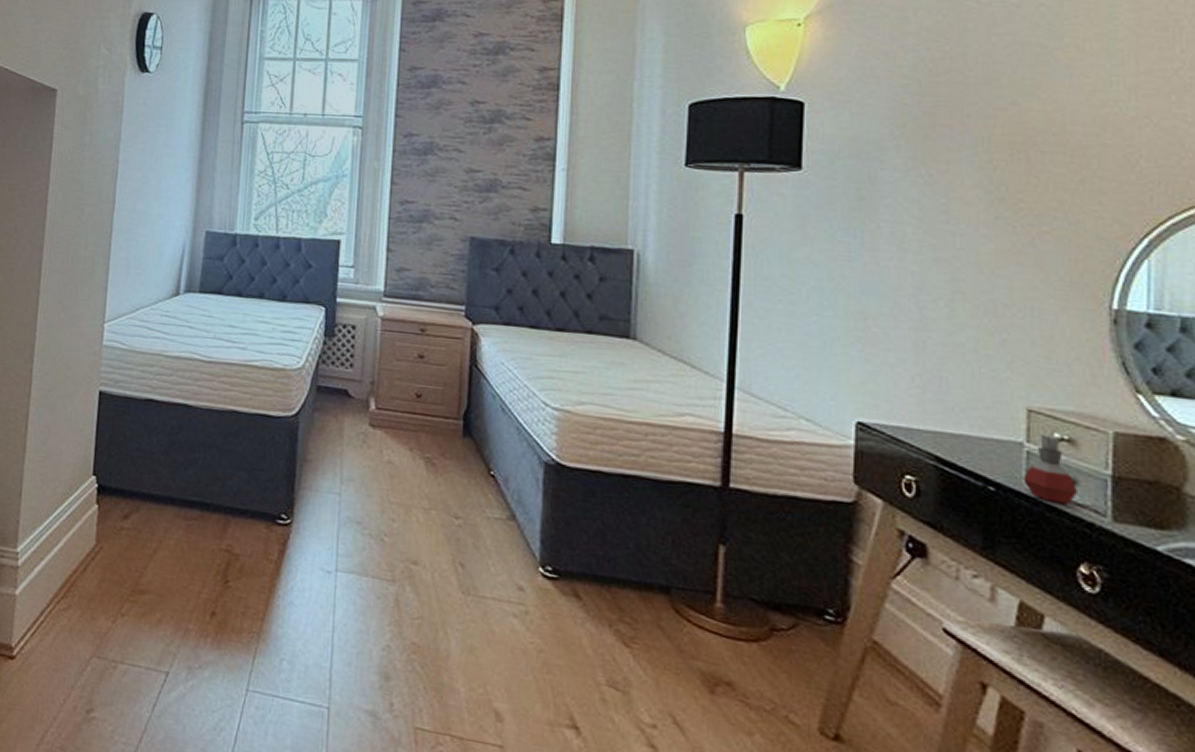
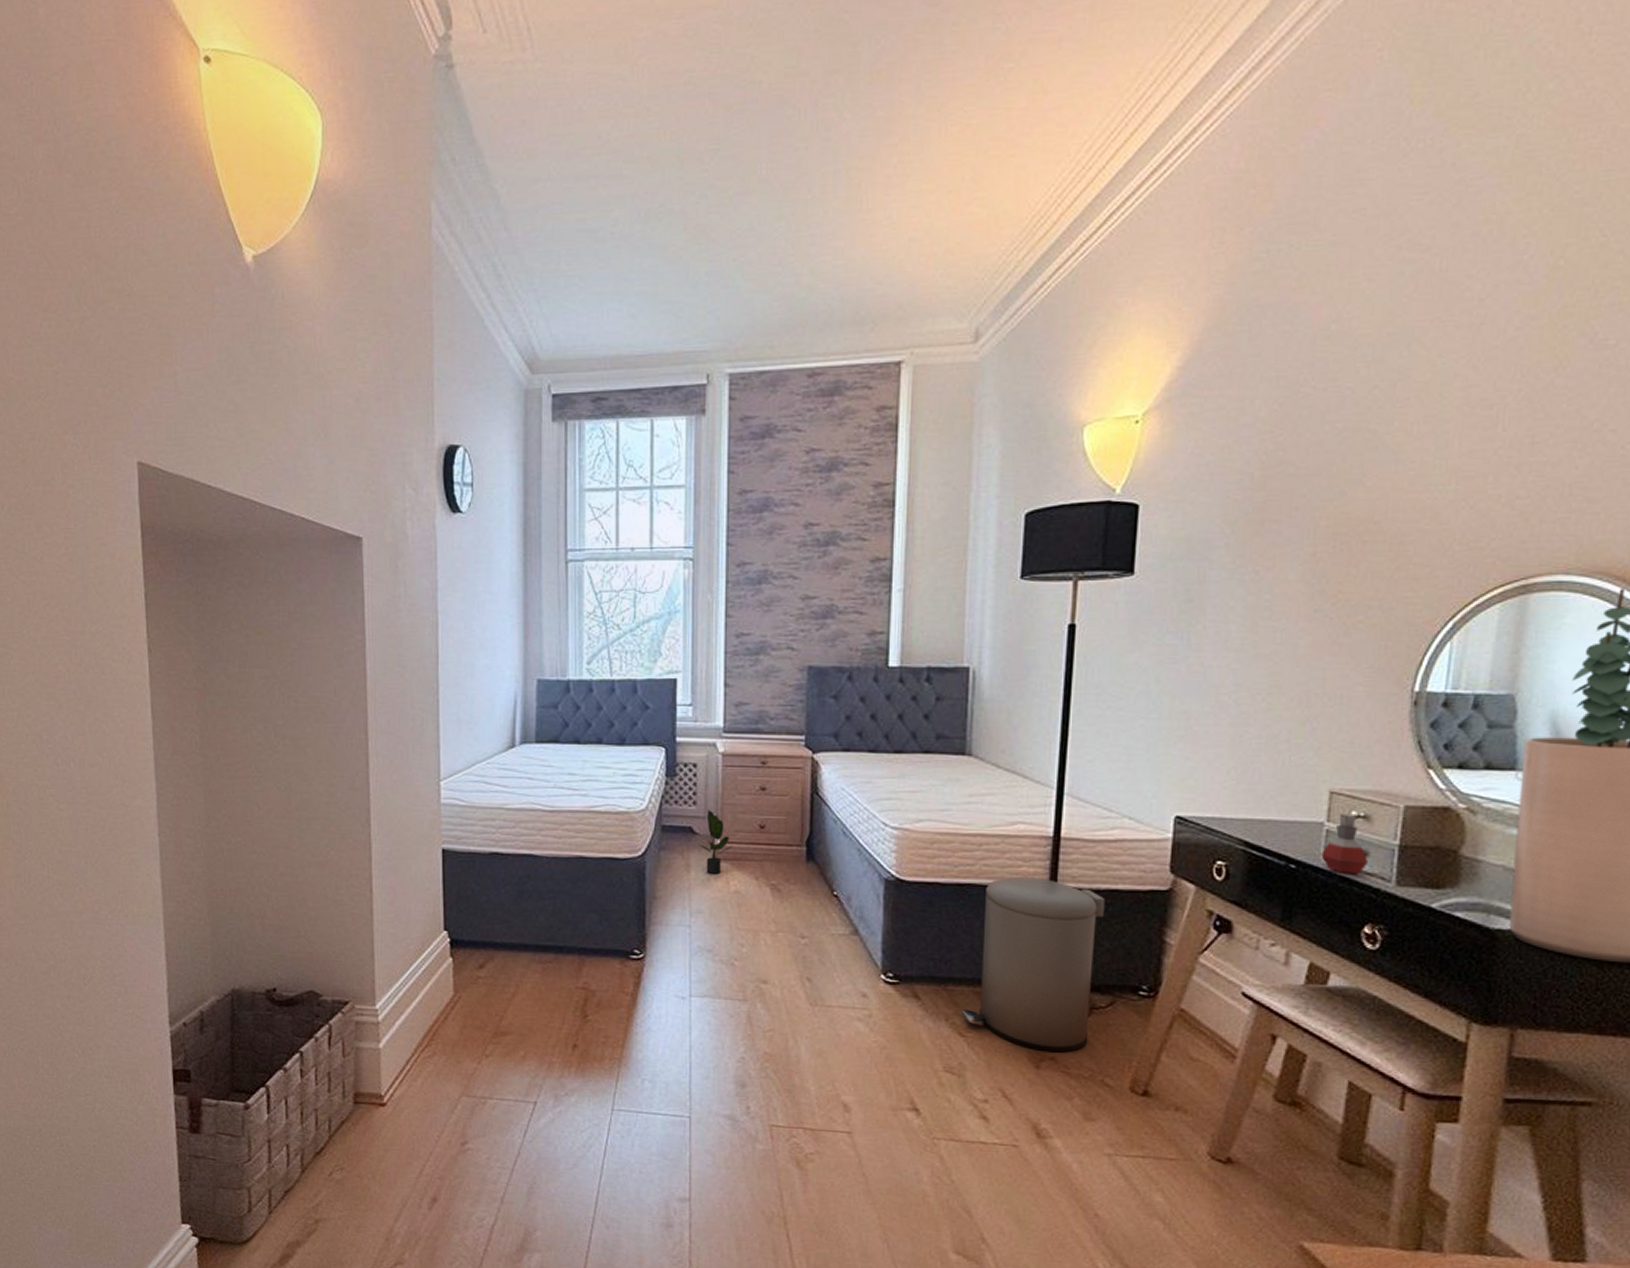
potted plant: none [354,374,388,442] -> present [699,810,732,874]
pedal bin: none [626,472,783,679] -> present [961,877,1105,1053]

